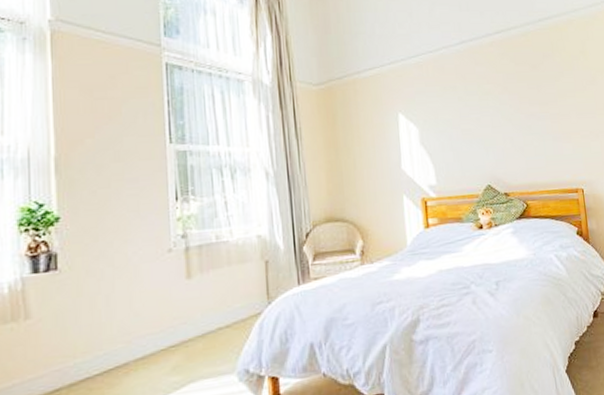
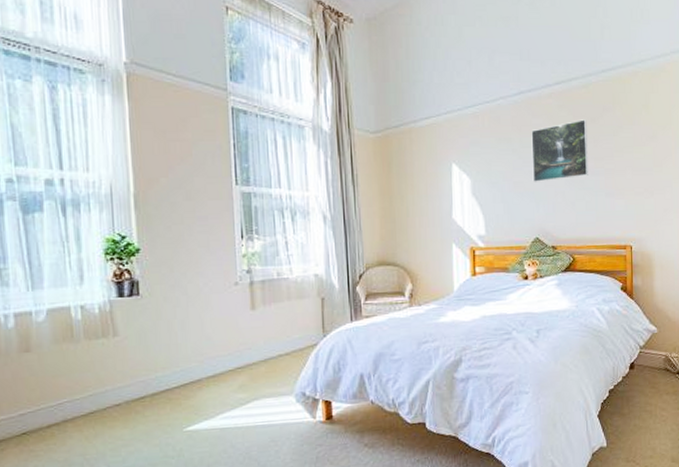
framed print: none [475,66,534,129] -> present [531,119,588,182]

